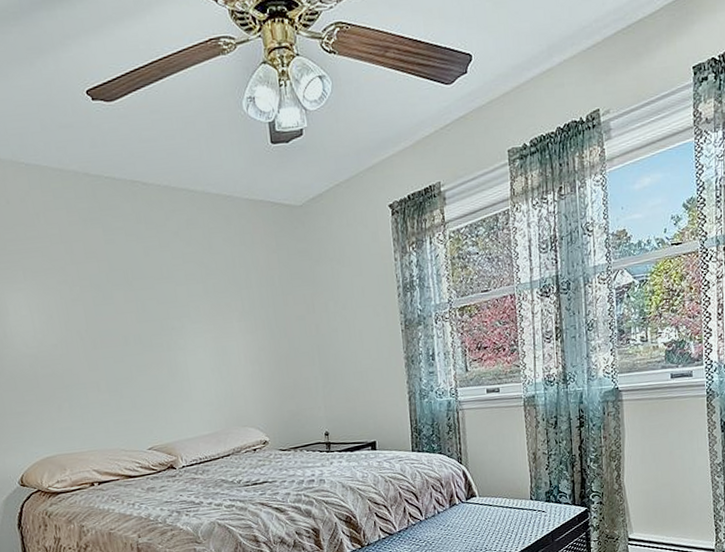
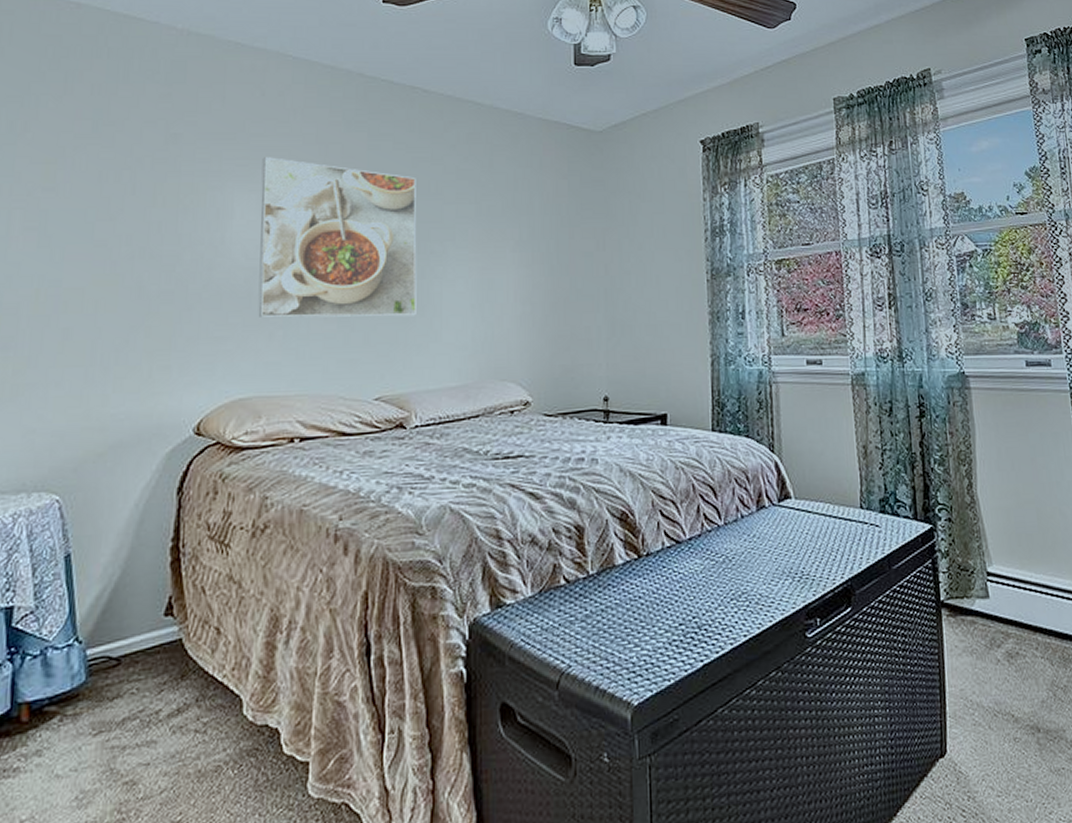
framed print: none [20,259,169,394] -> present [258,157,417,318]

